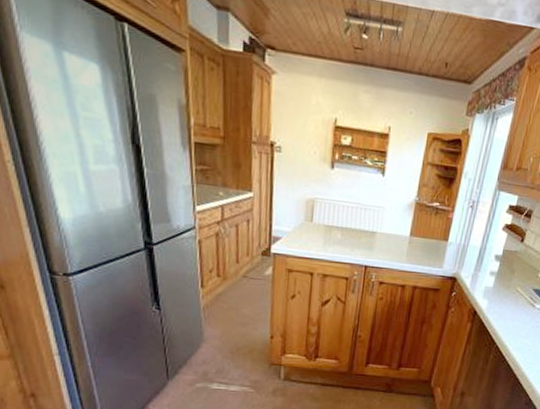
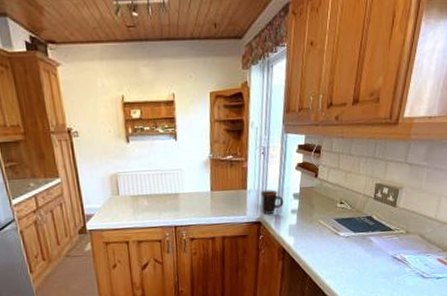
mug: none [460,245,485,272] -> present [260,189,284,214]

